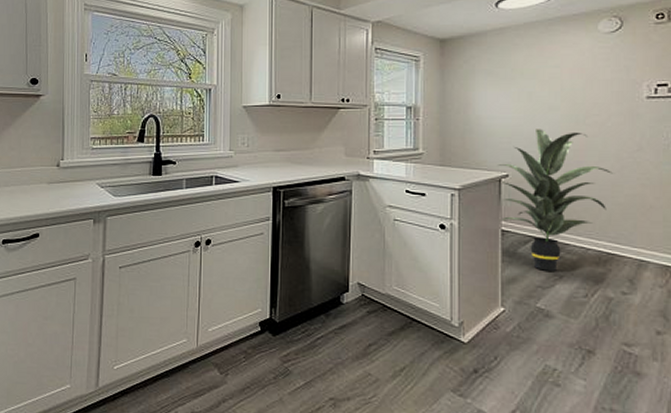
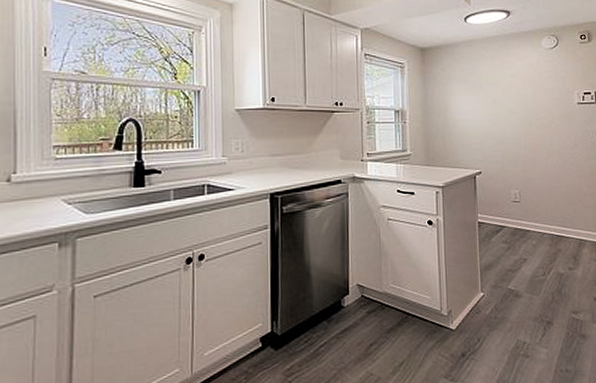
indoor plant: present [498,129,614,271] -> none [473,130,559,256]

